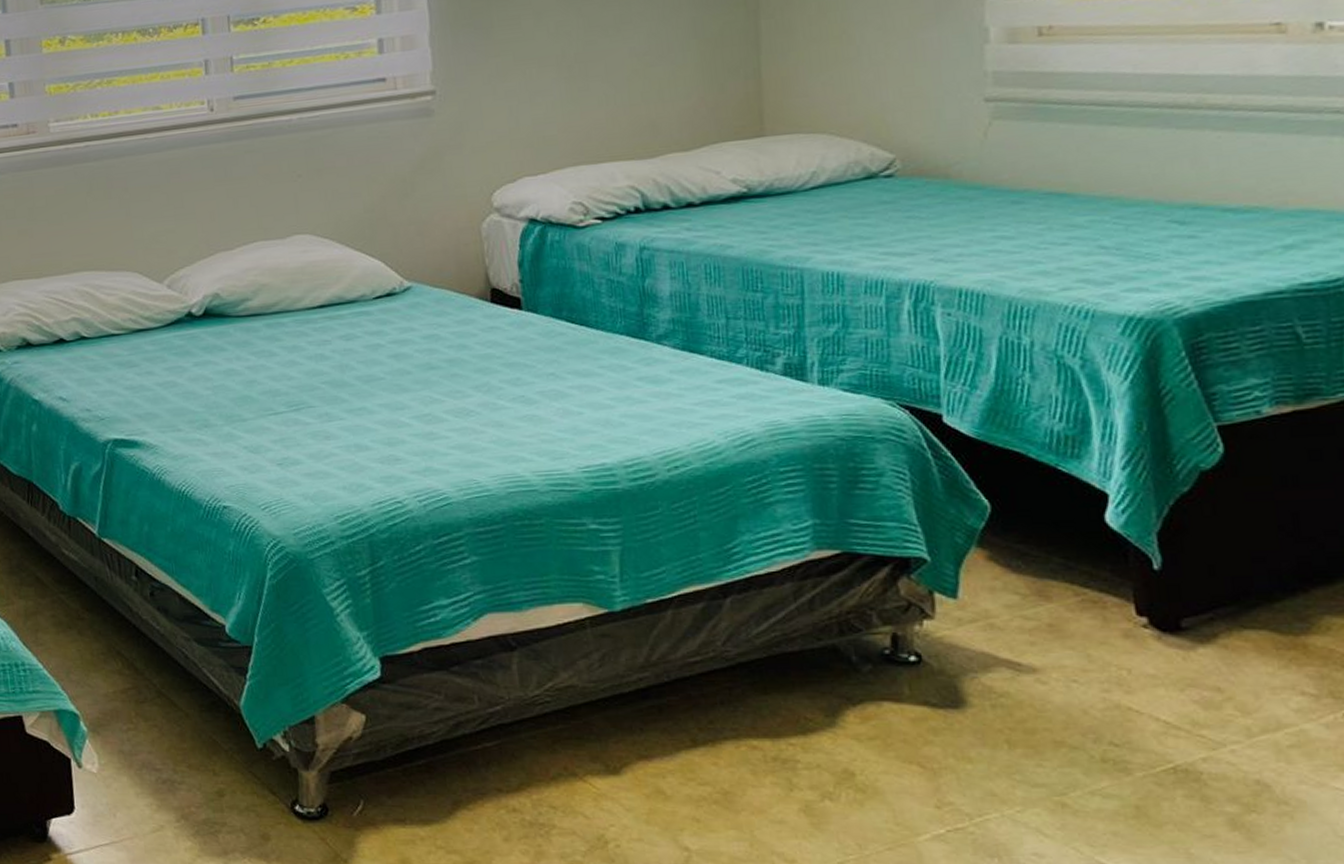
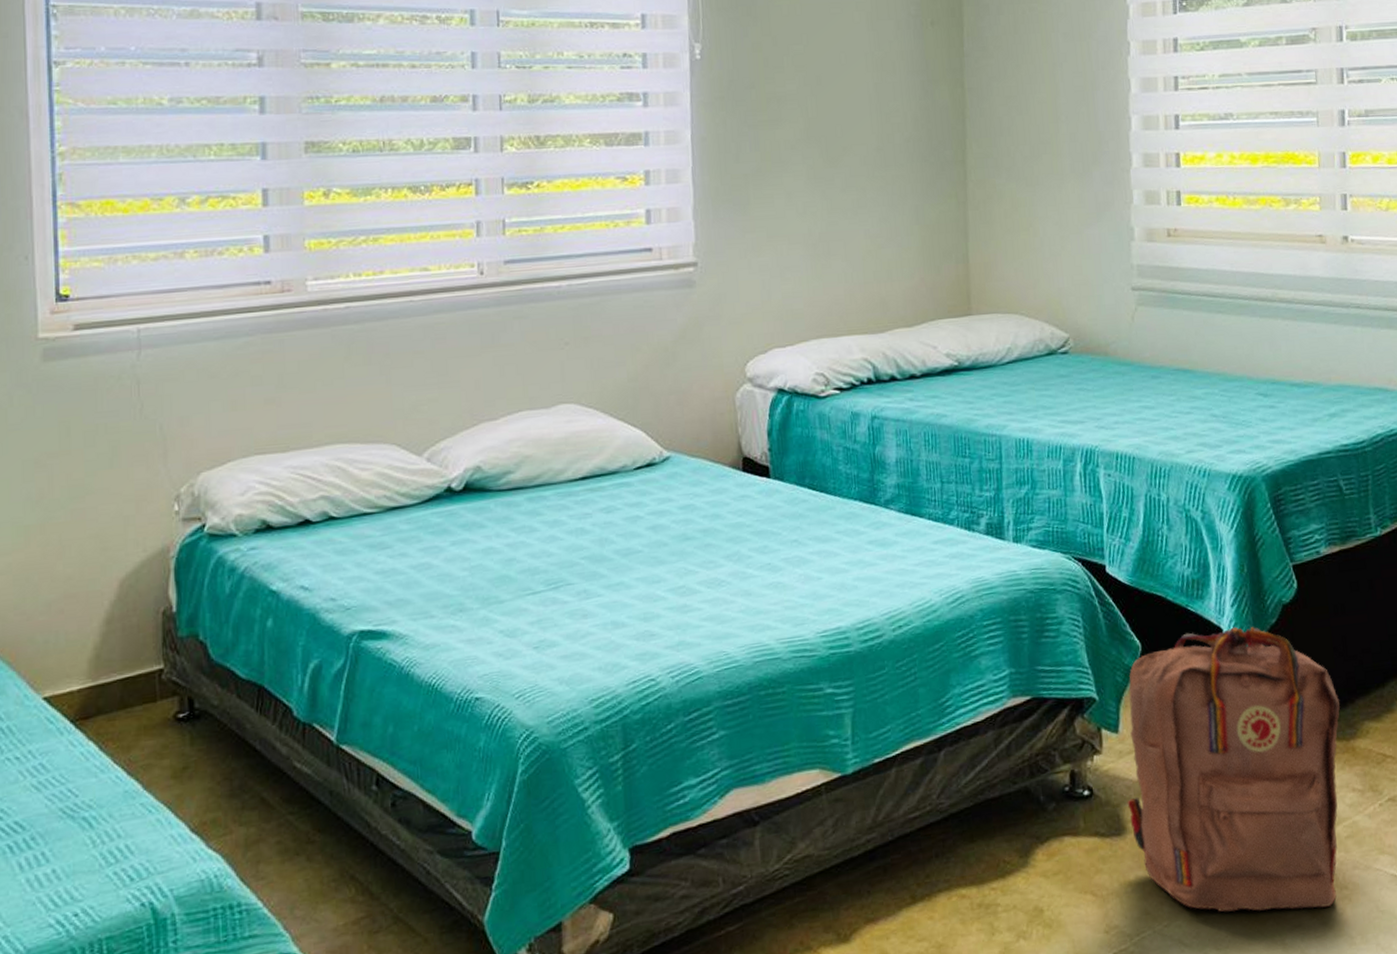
backpack: none [967,492,1287,821] -> present [1127,627,1341,913]

